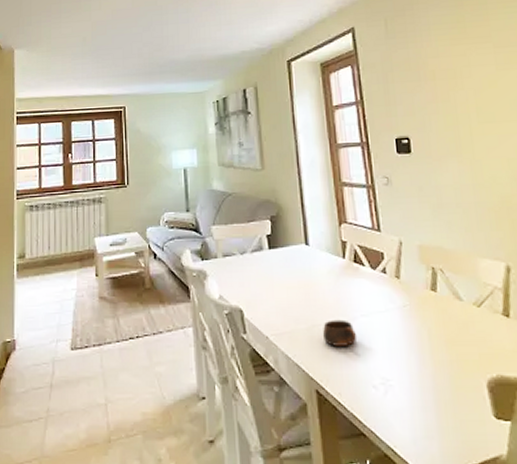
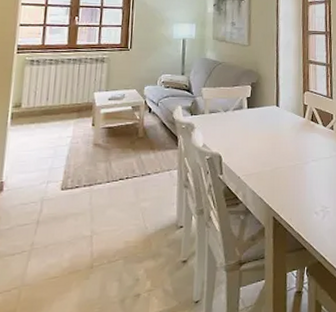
cup: present [323,319,358,346] -> none [283,163,308,184]

